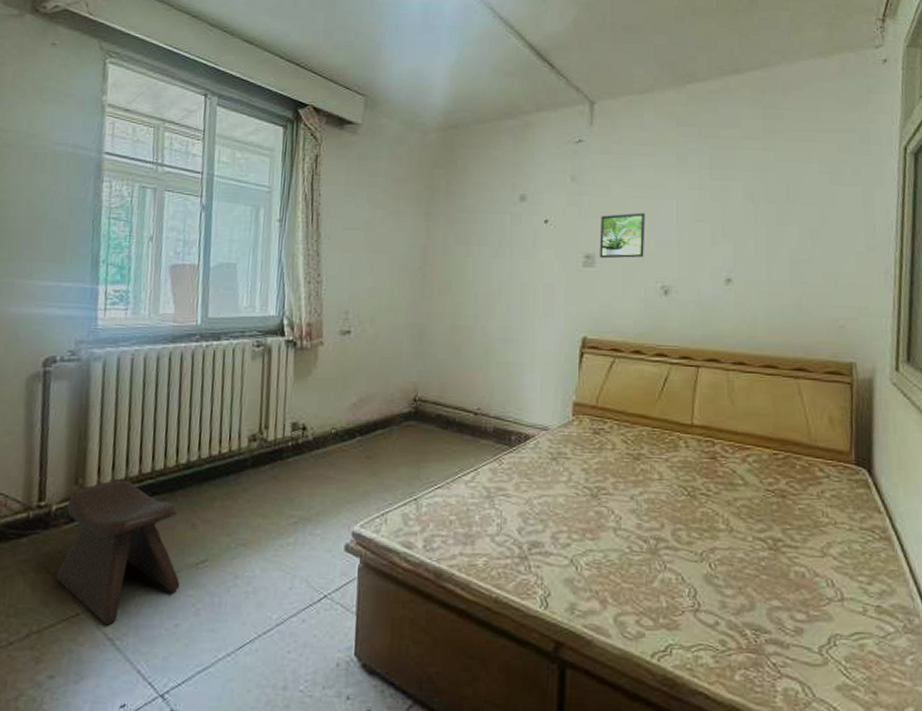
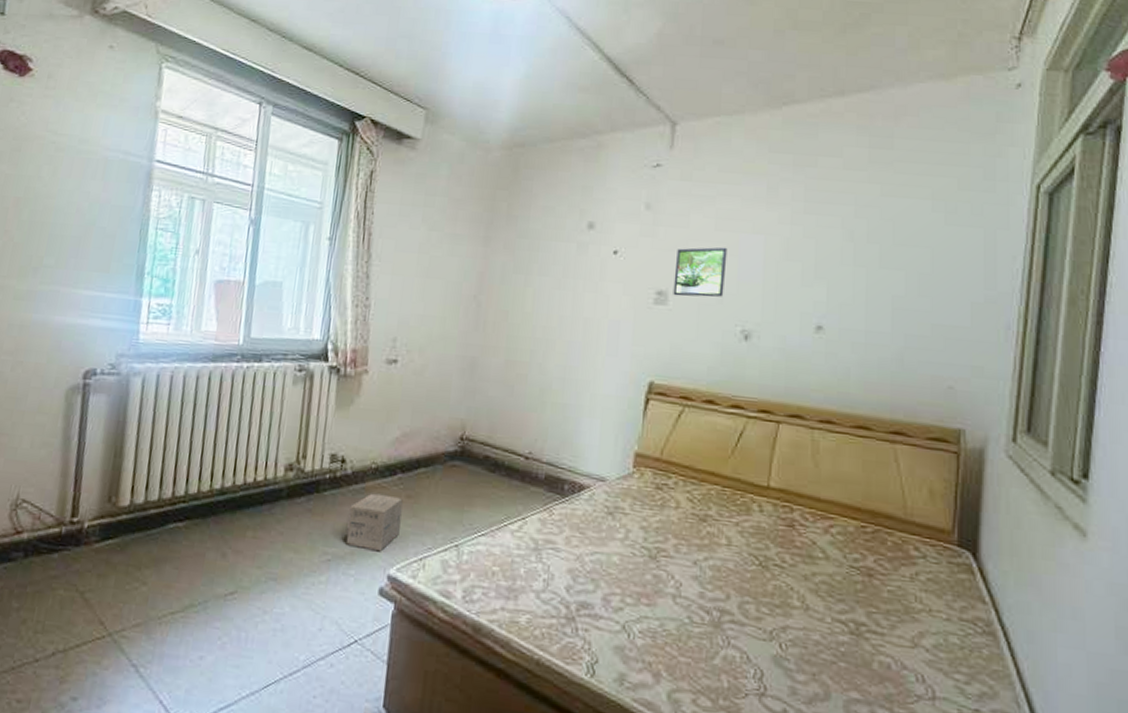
stool: present [56,480,180,624] -> none [84,501,208,650]
cardboard box: none [311,456,363,511] -> present [346,493,403,552]

